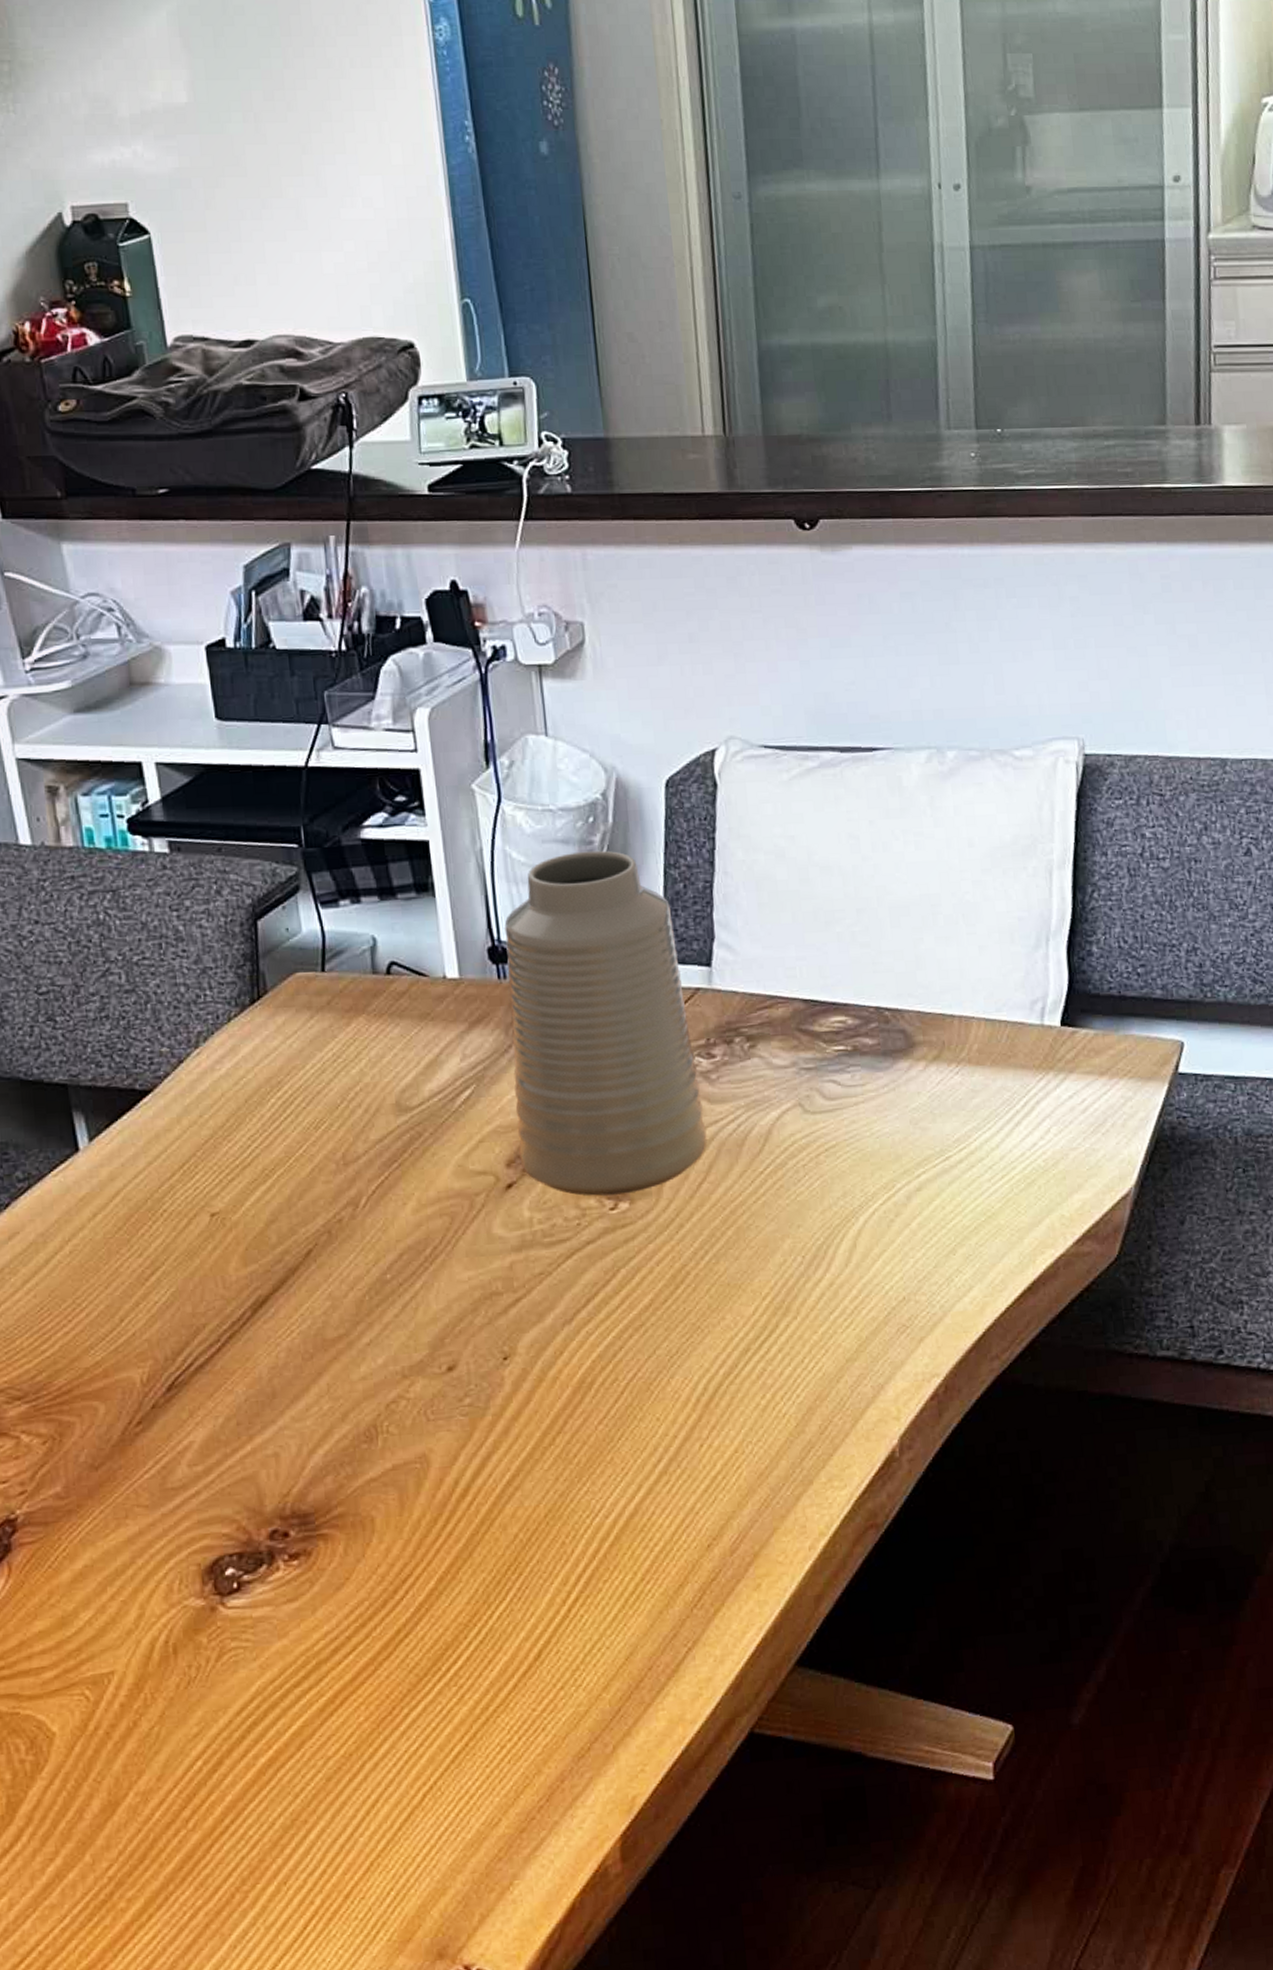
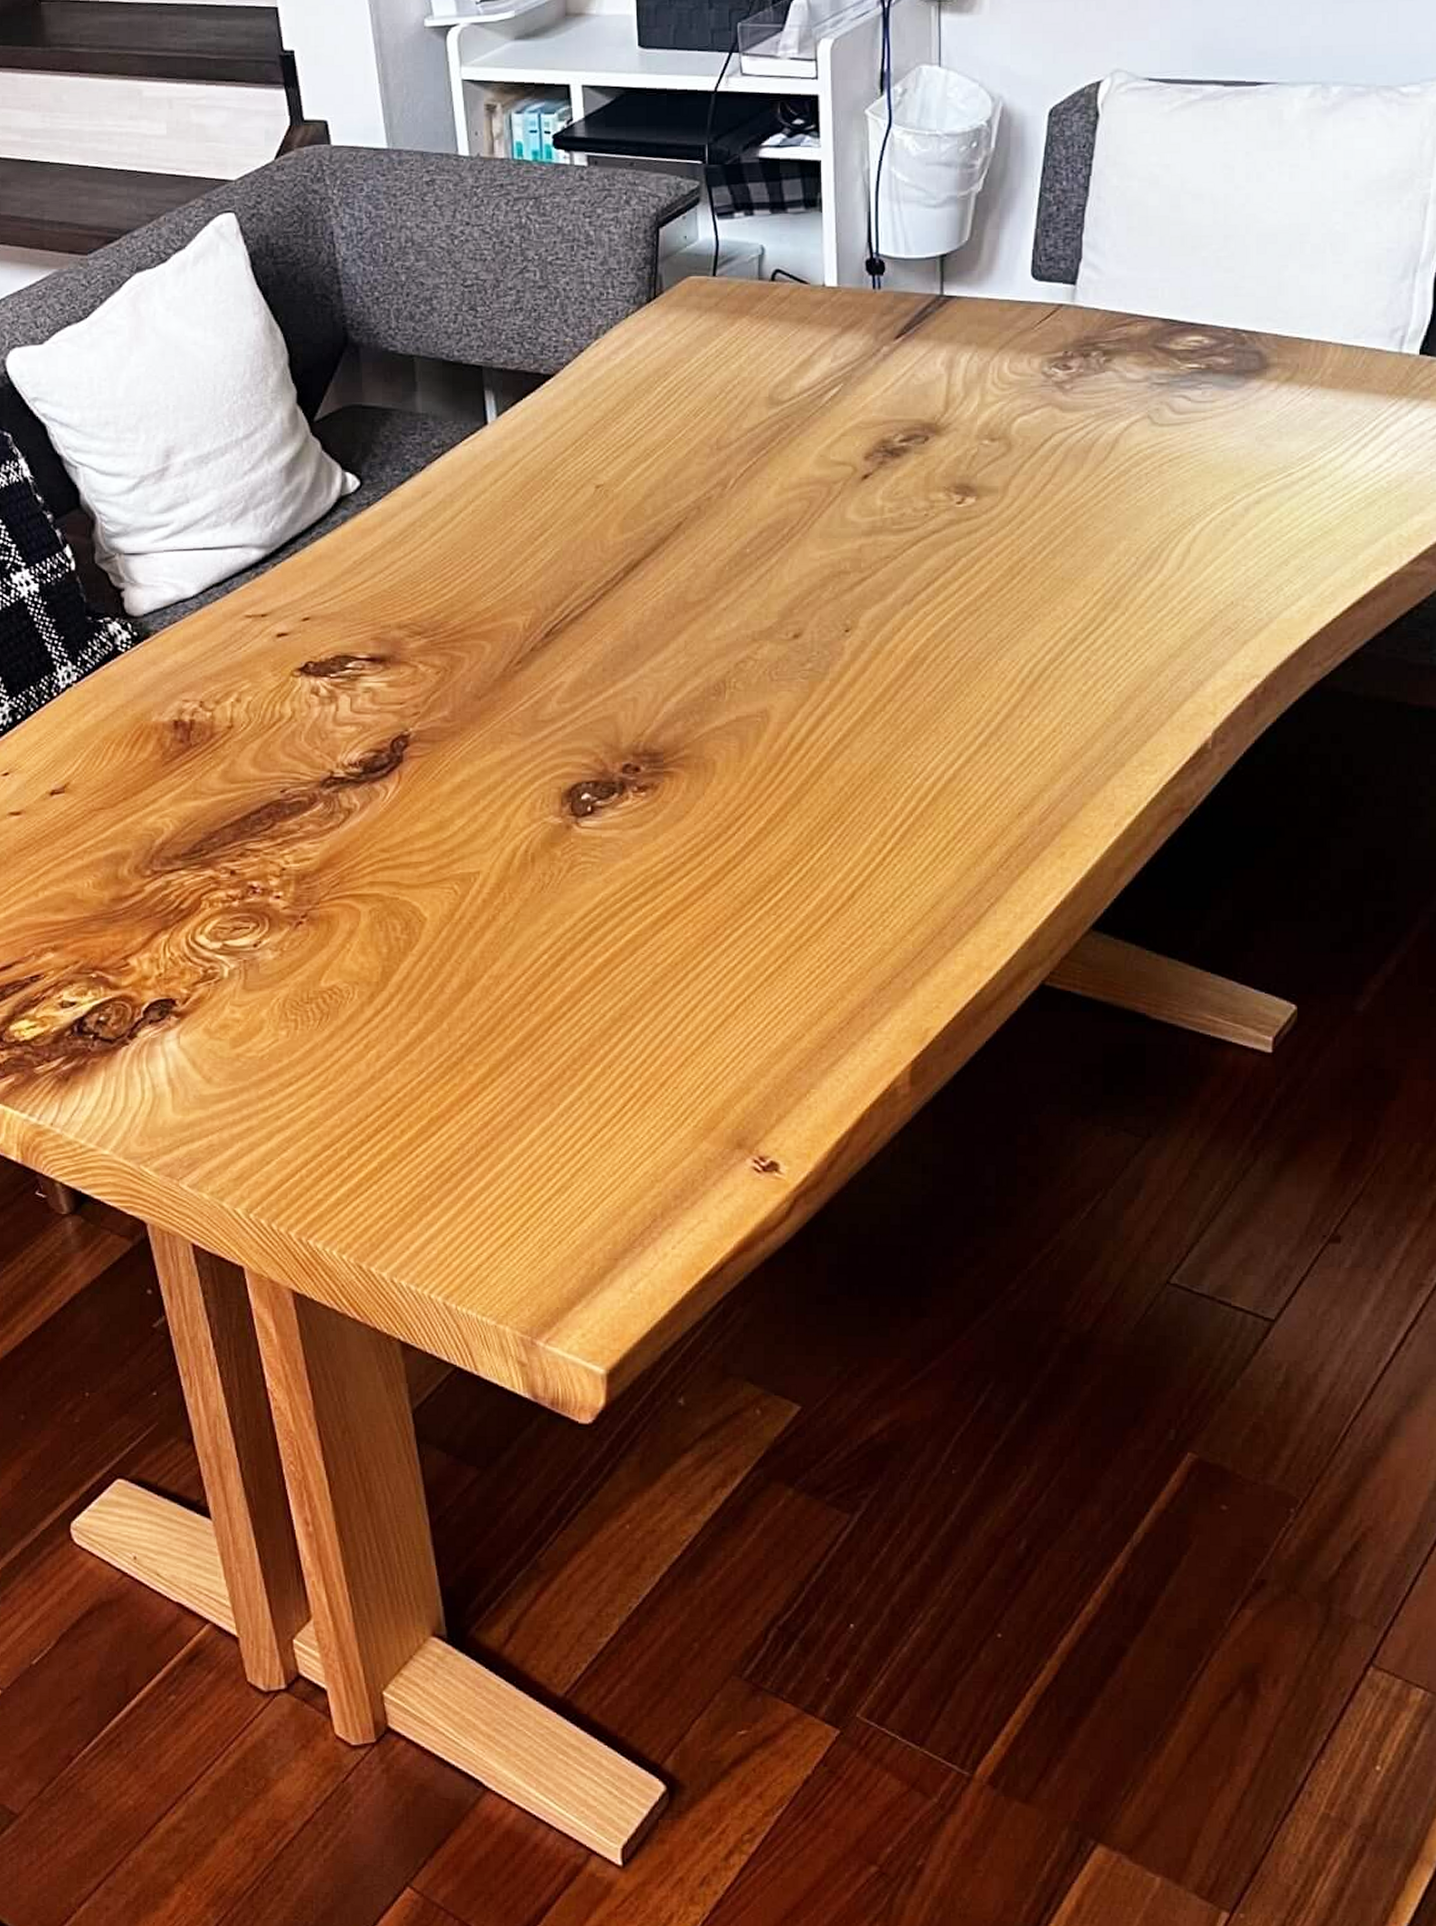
vase: present [504,850,707,1196] -> none [877,173,1056,490]

